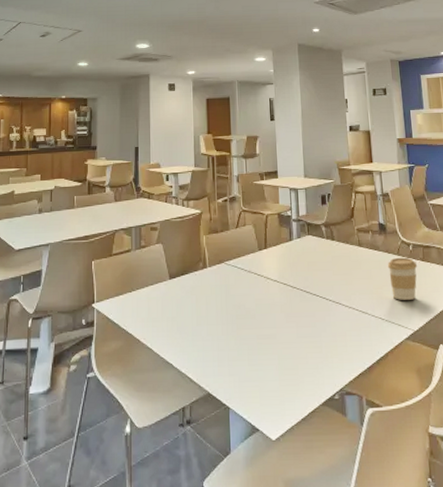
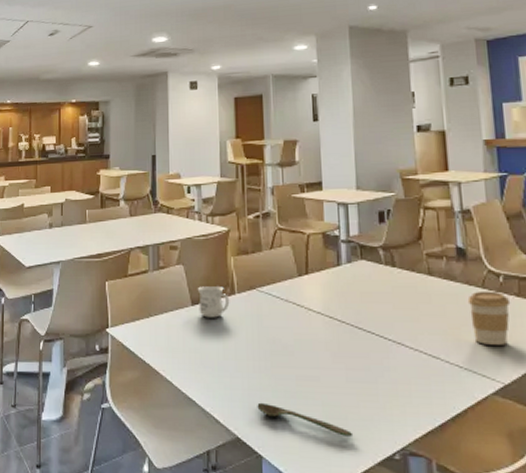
mug: none [174,261,202,290] -> present [197,286,230,318]
spoon: none [225,360,303,384] -> present [257,402,354,437]

